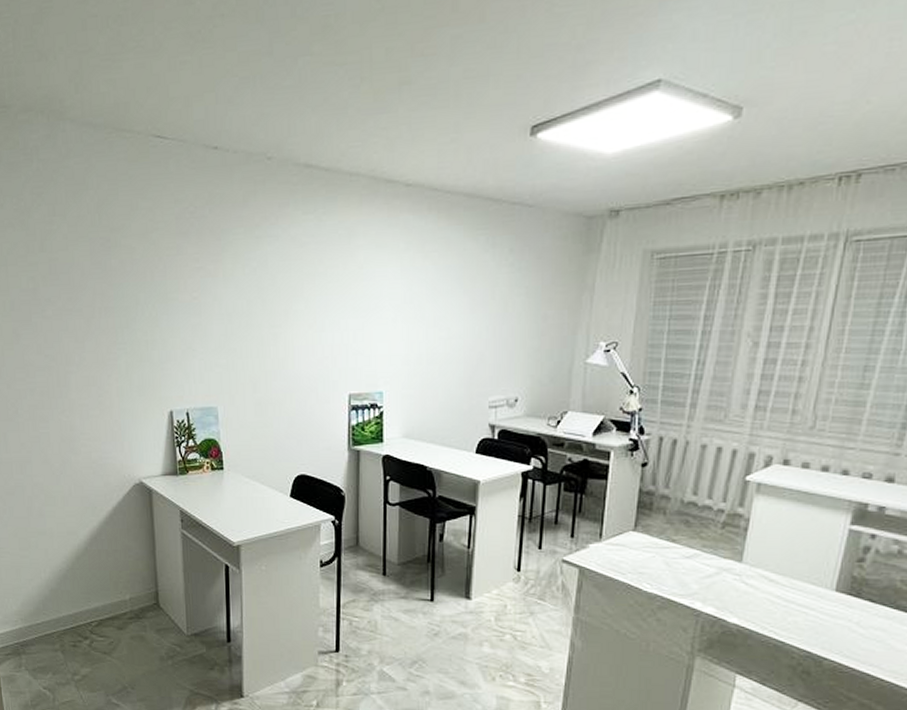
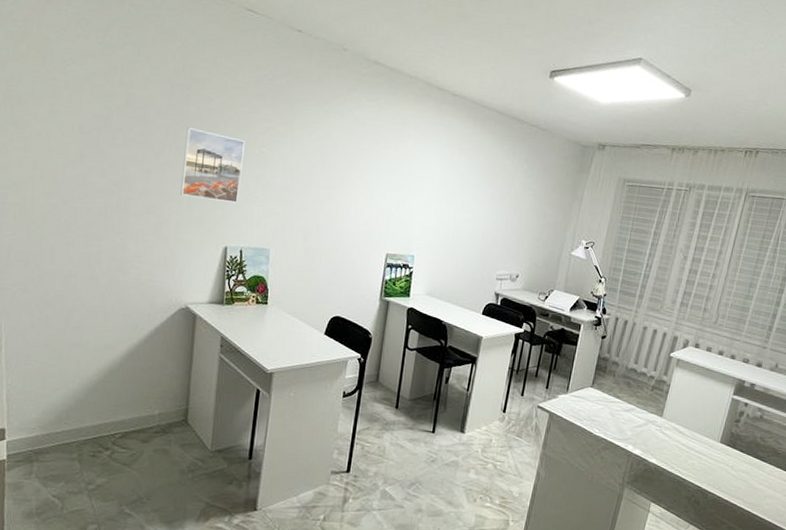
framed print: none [113,284,177,362] -> present [179,127,245,203]

